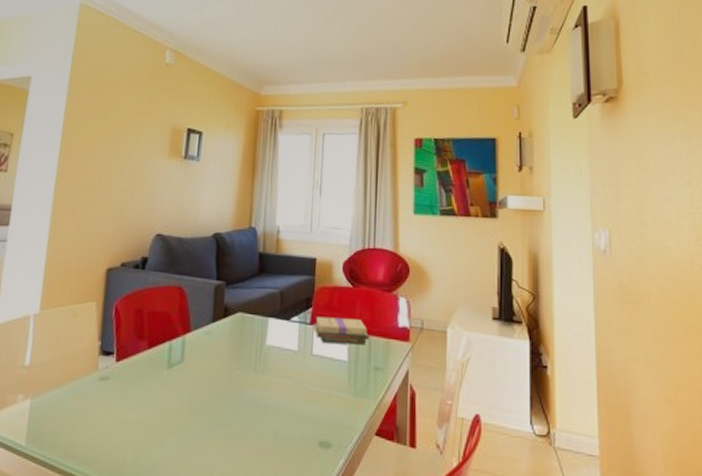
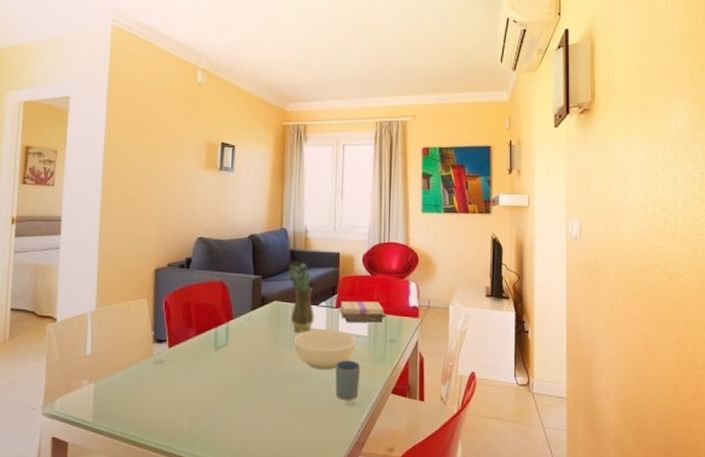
vase: none [255,264,285,353] -> present [287,259,315,333]
bowl: none [258,349,334,401] -> present [293,329,356,370]
mug: none [307,389,338,440] -> present [335,360,361,400]

